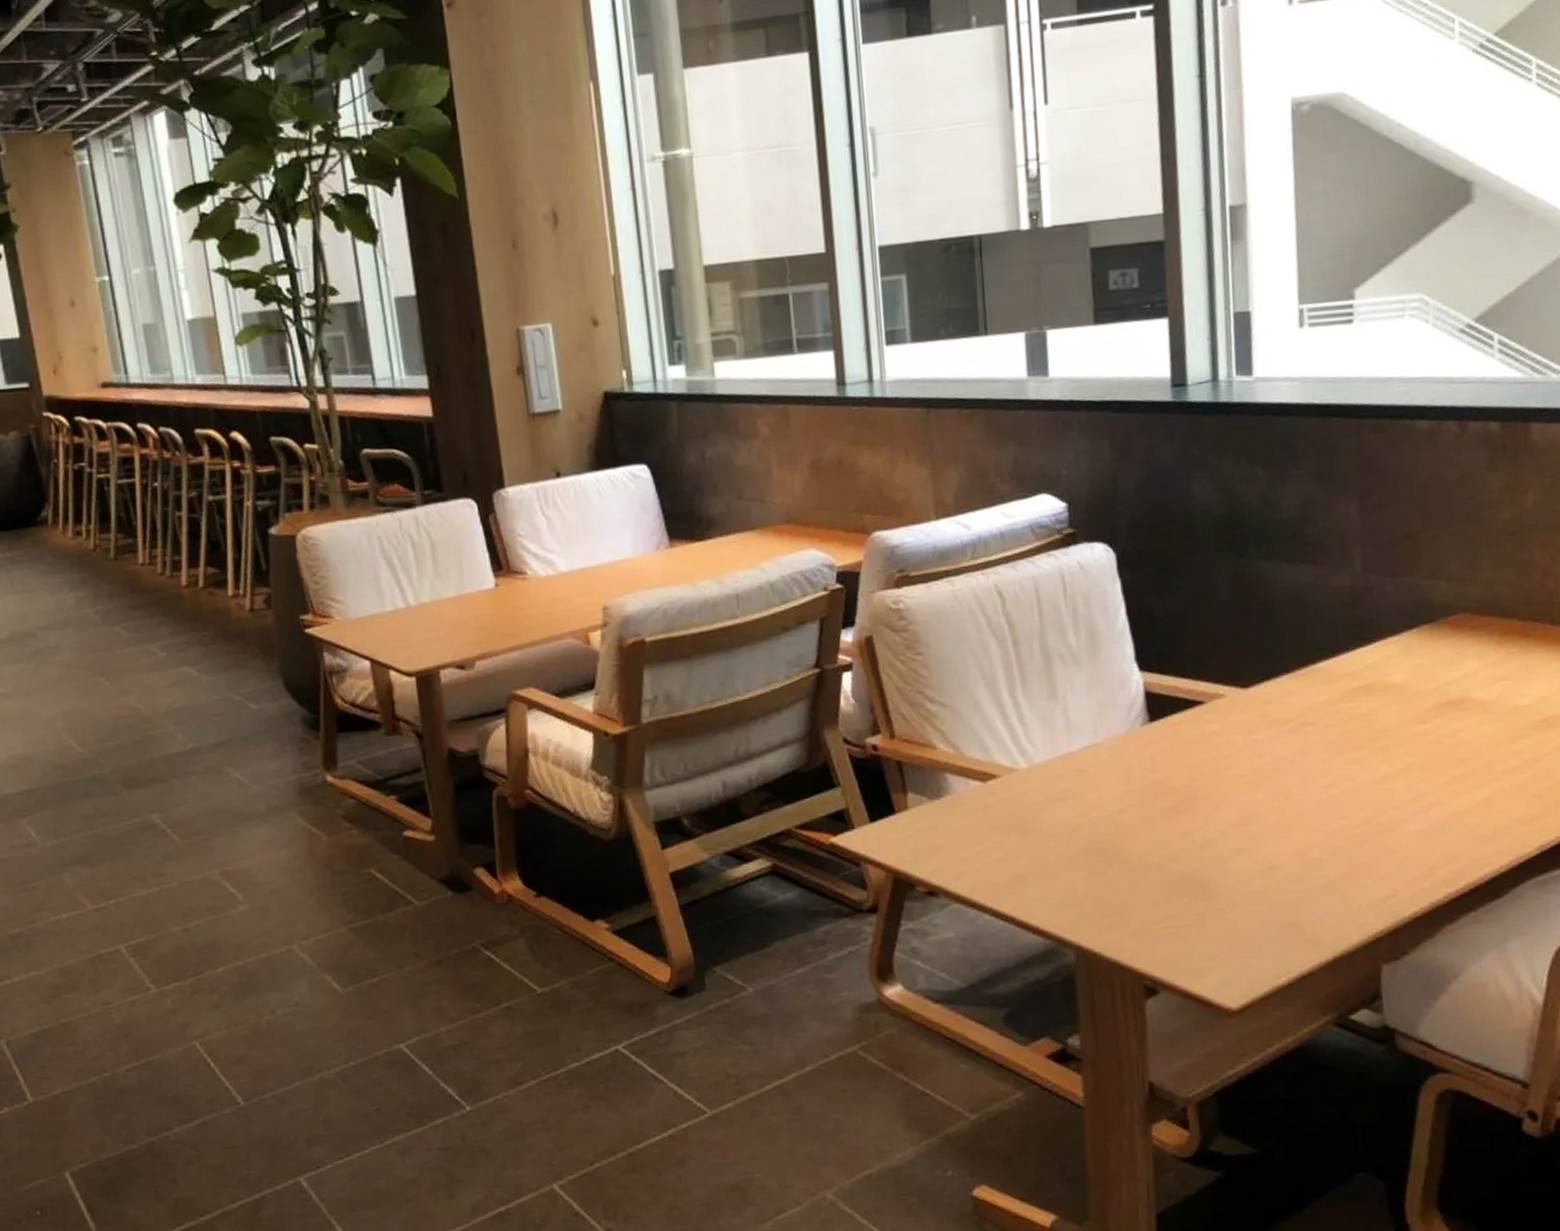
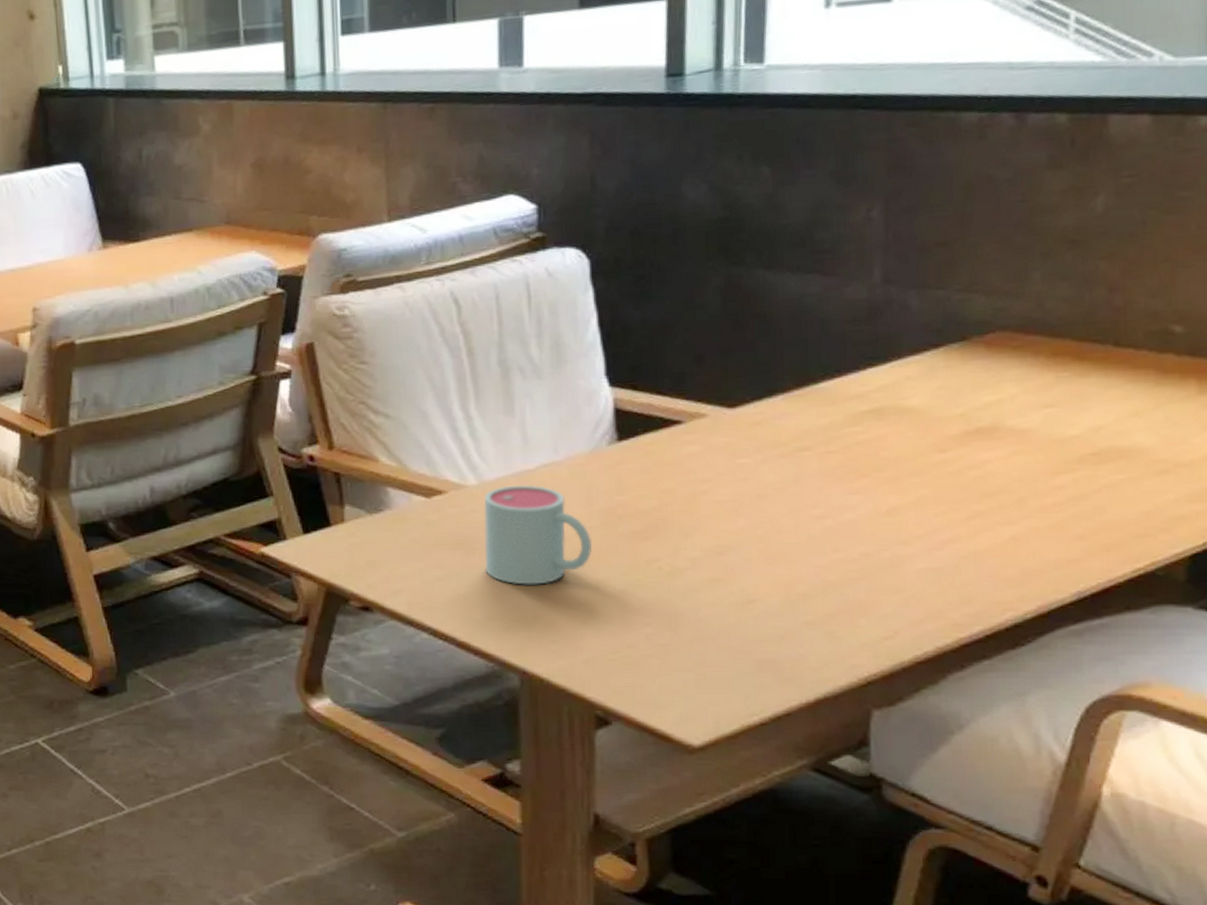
mug: none [1035,766,1133,863] -> present [484,484,593,585]

